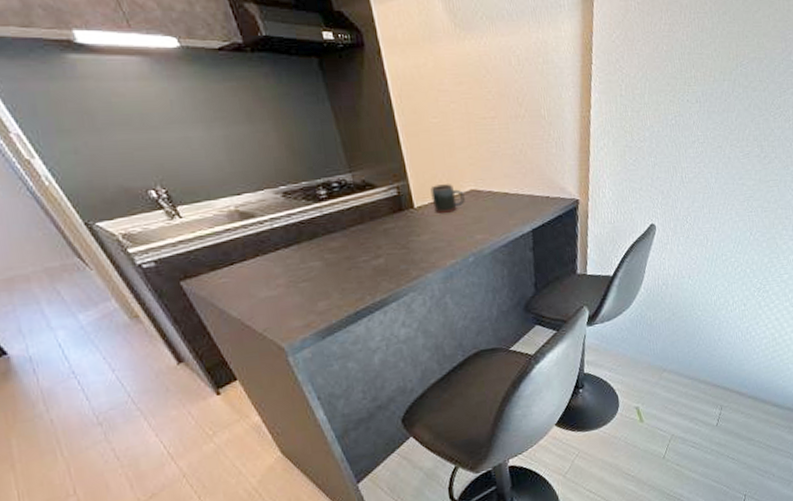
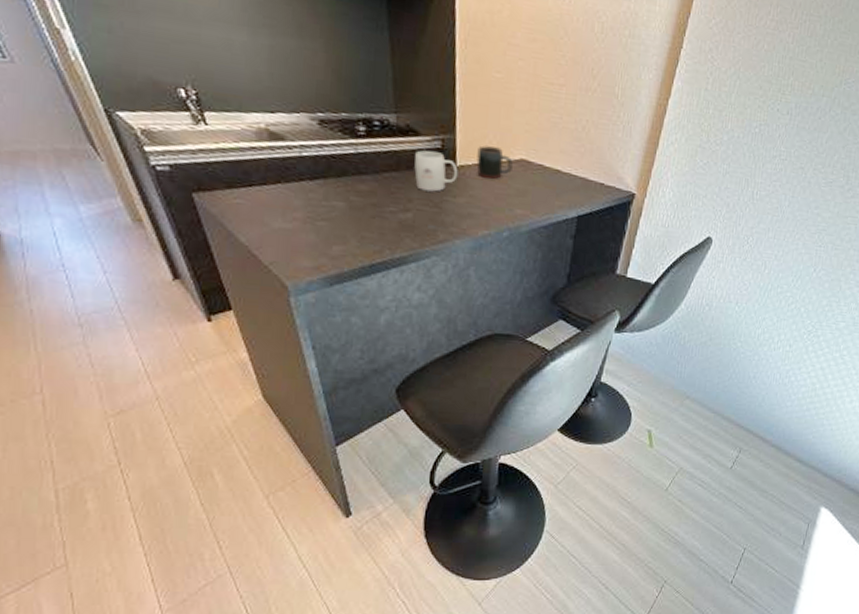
mug: none [375,199,418,236] -> present [414,150,458,192]

